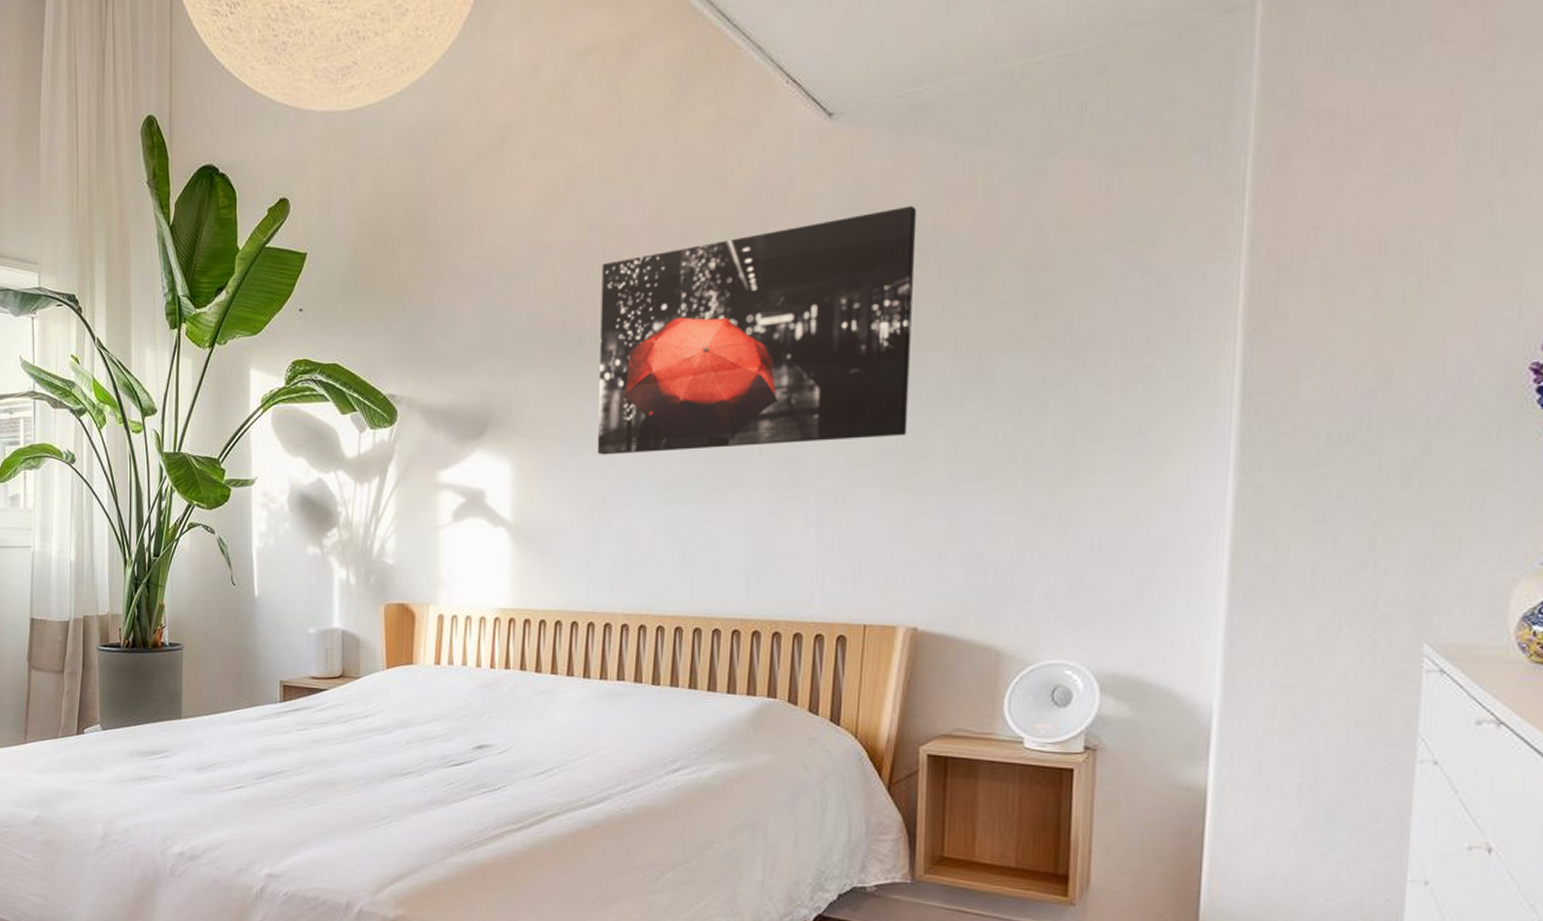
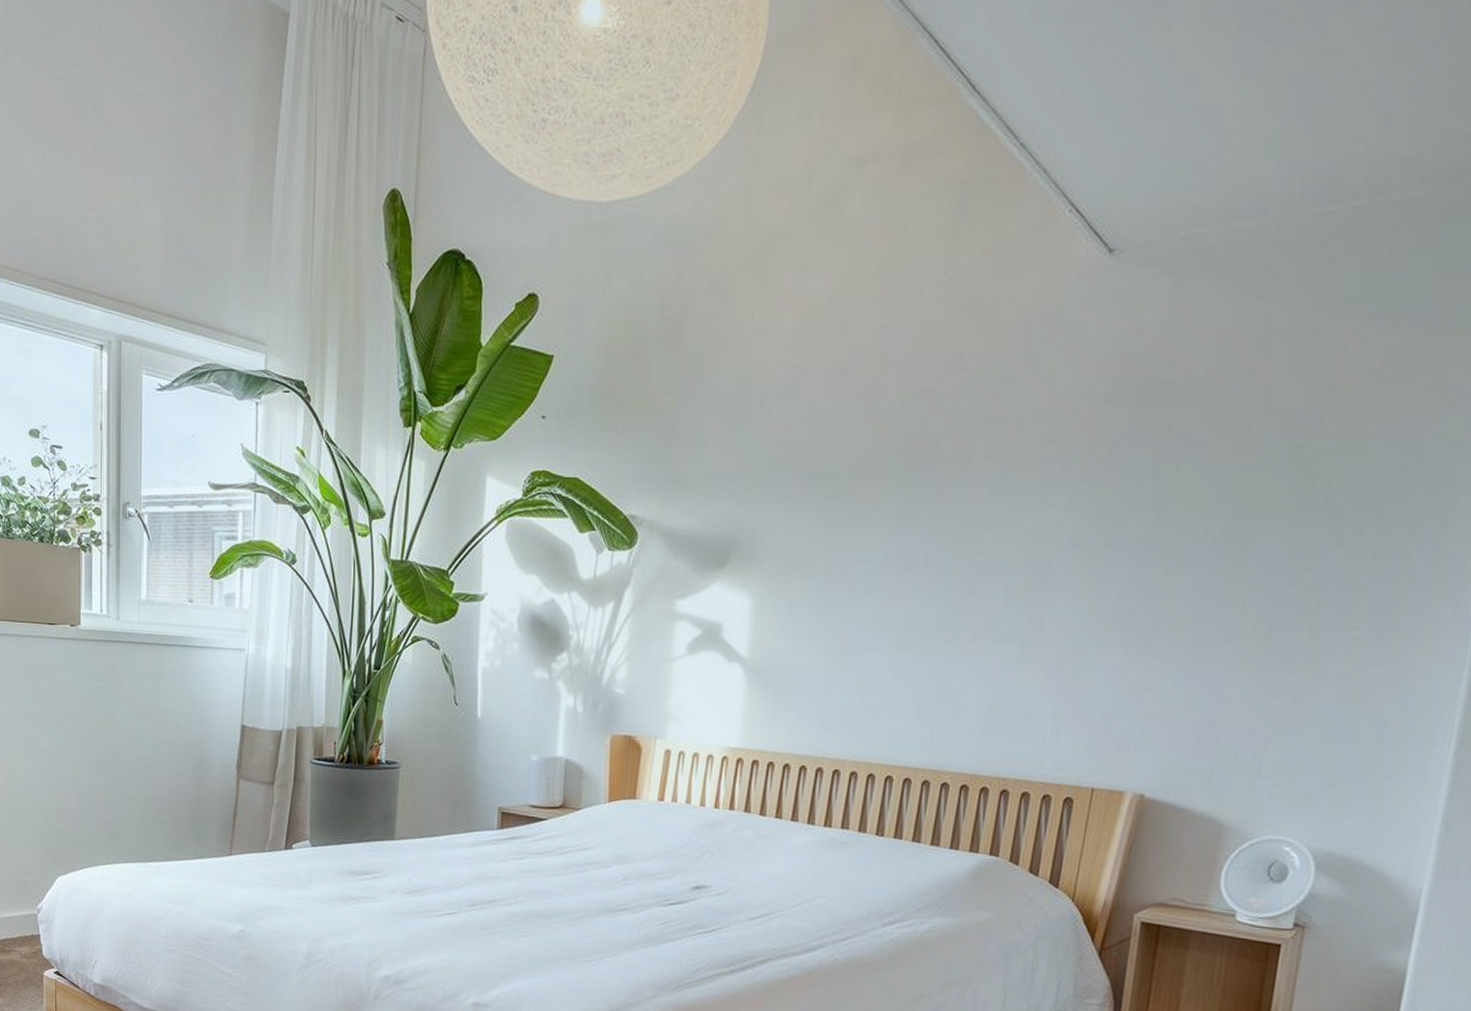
wall art: present [597,205,917,455] -> none [840,355,1189,598]

